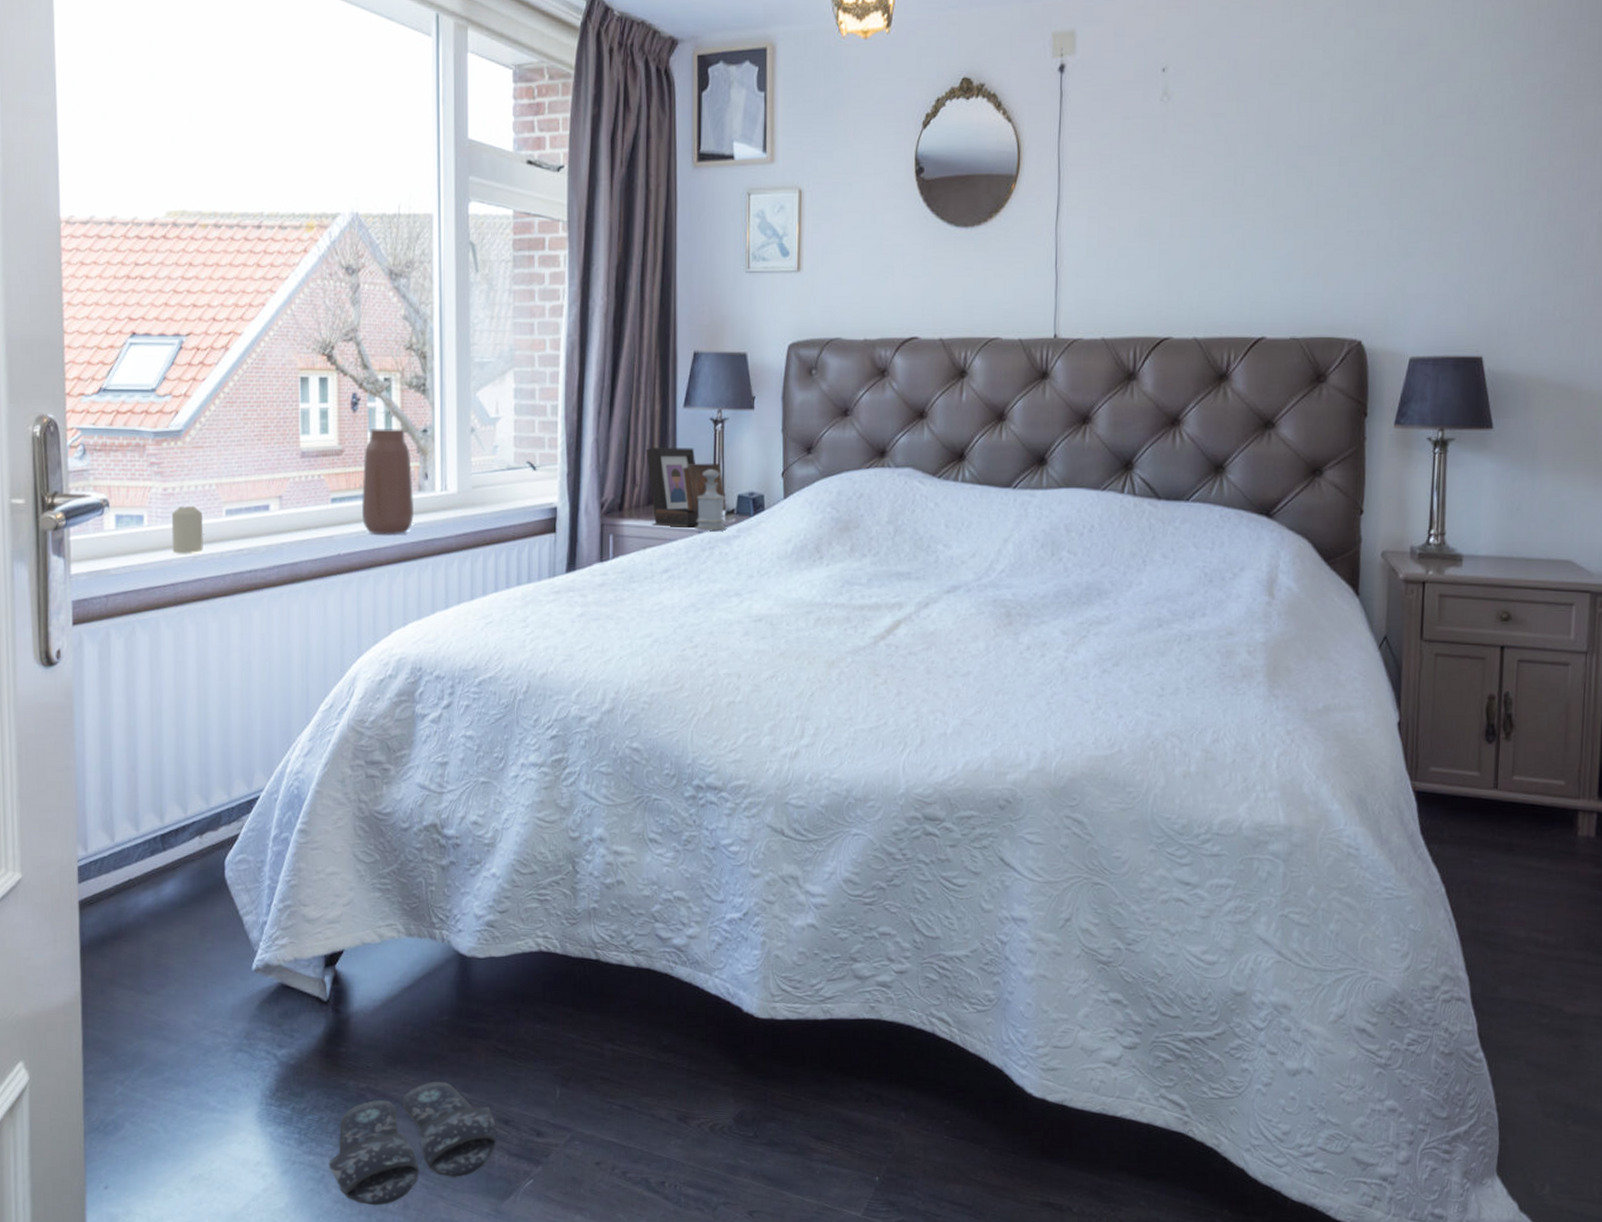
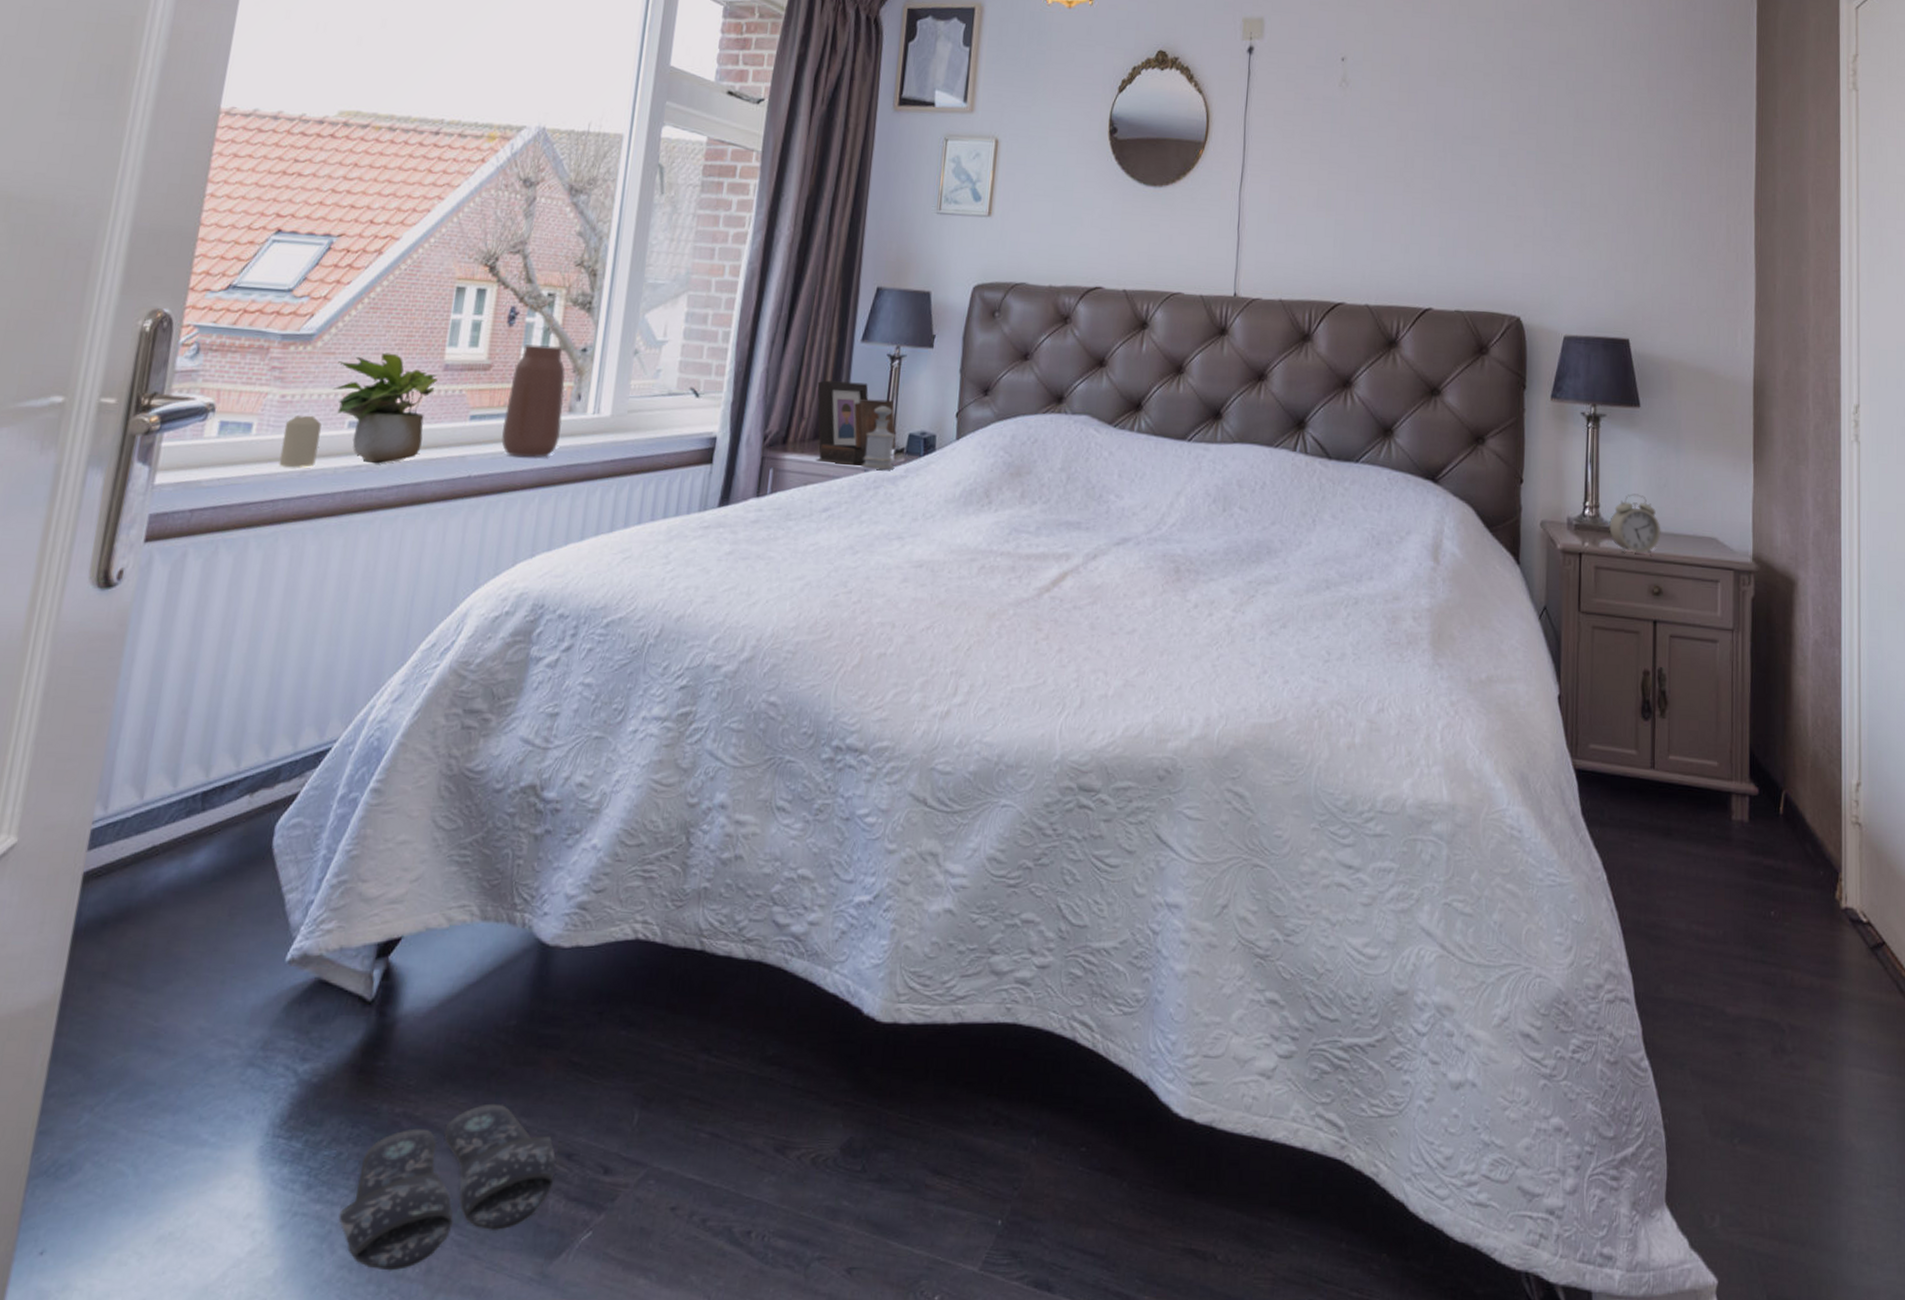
potted plant: none [206,444,297,547] -> present [332,352,438,464]
alarm clock: none [1455,519,1512,580] -> present [1609,493,1661,554]

